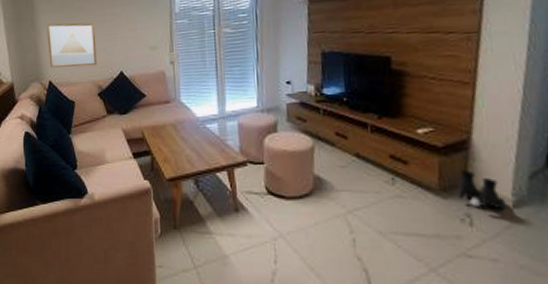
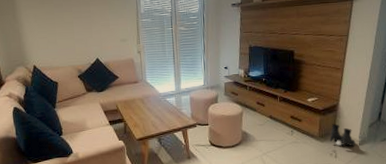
wall art: present [46,23,97,68] -> none [27,17,76,55]

